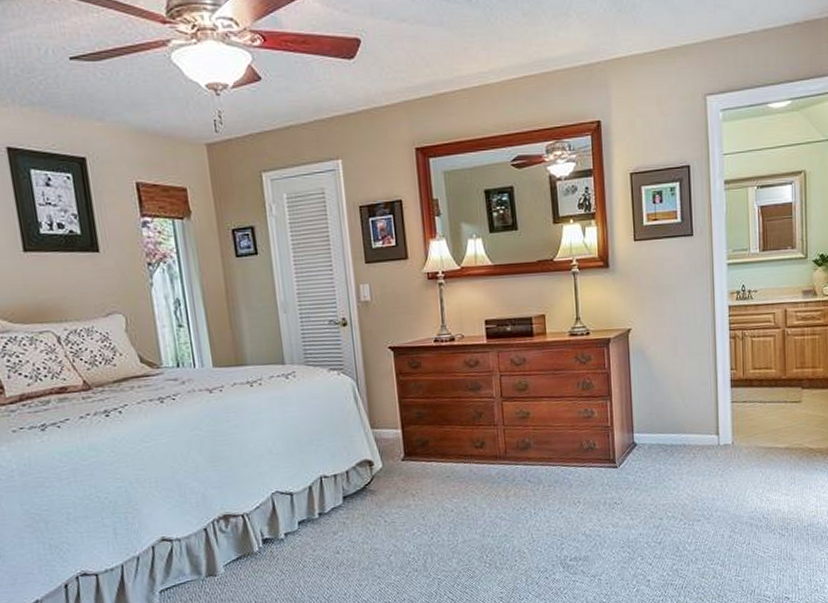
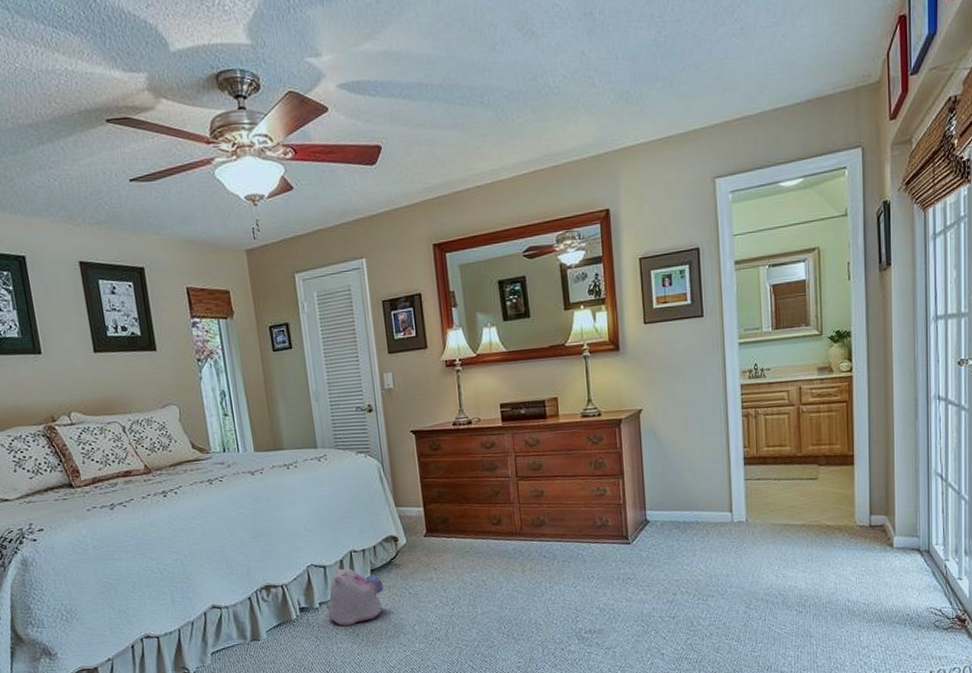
plush toy: none [292,495,357,558] -> present [326,568,384,626]

